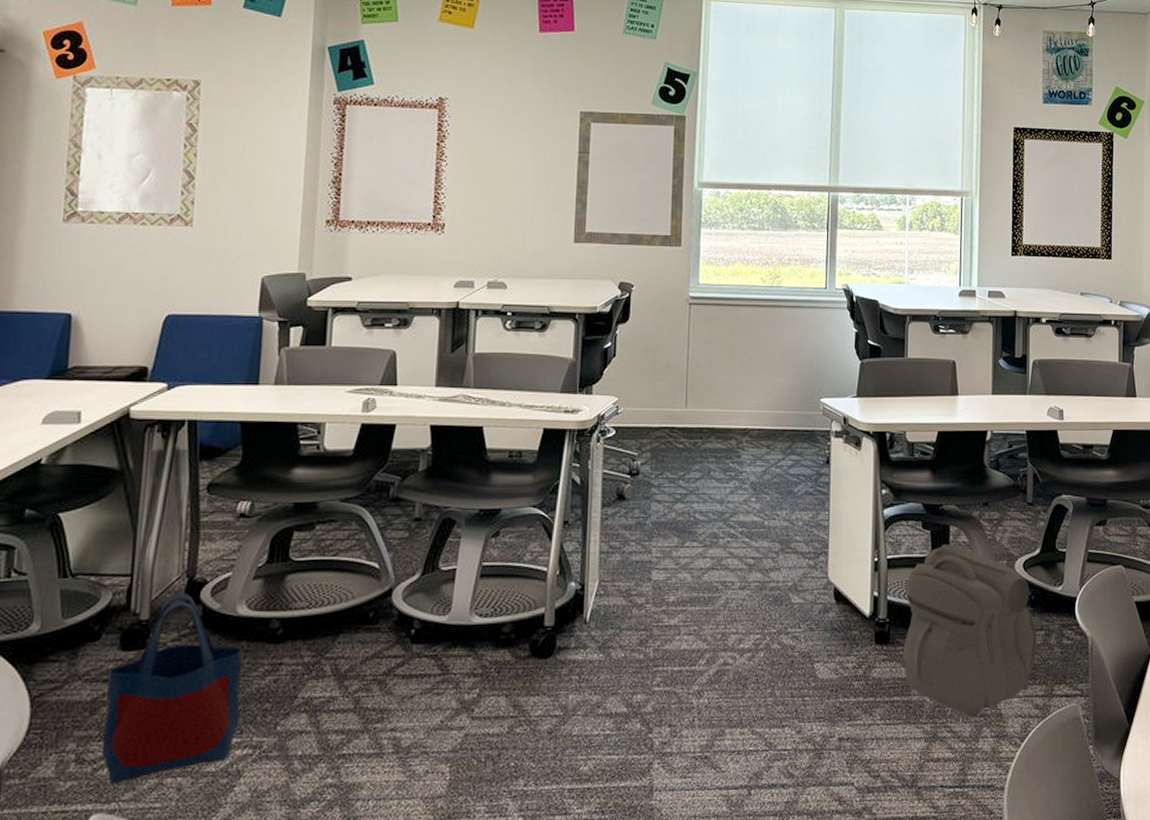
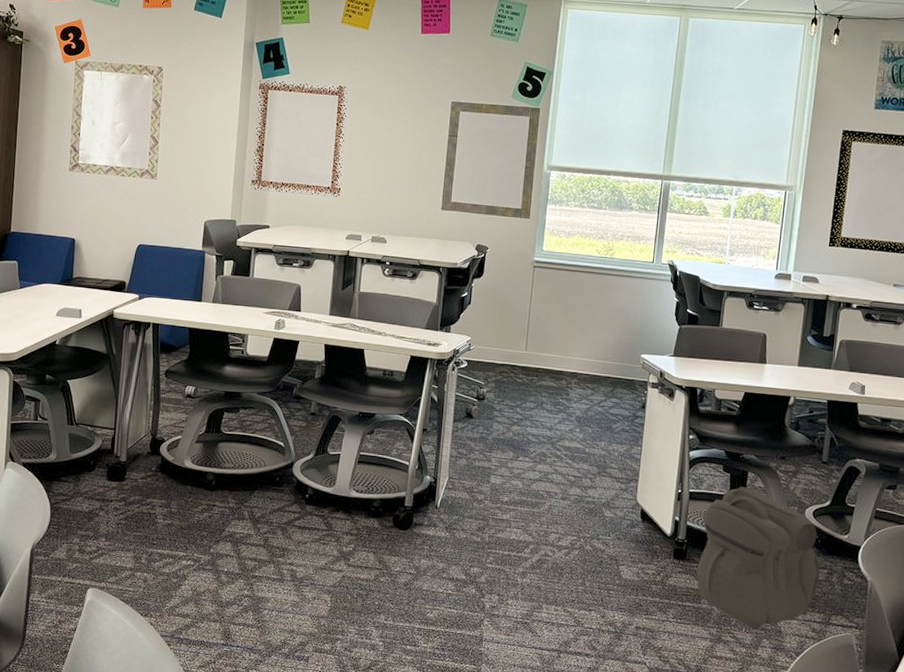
tote bag: present [101,592,242,785] -> none [95,445,188,570]

